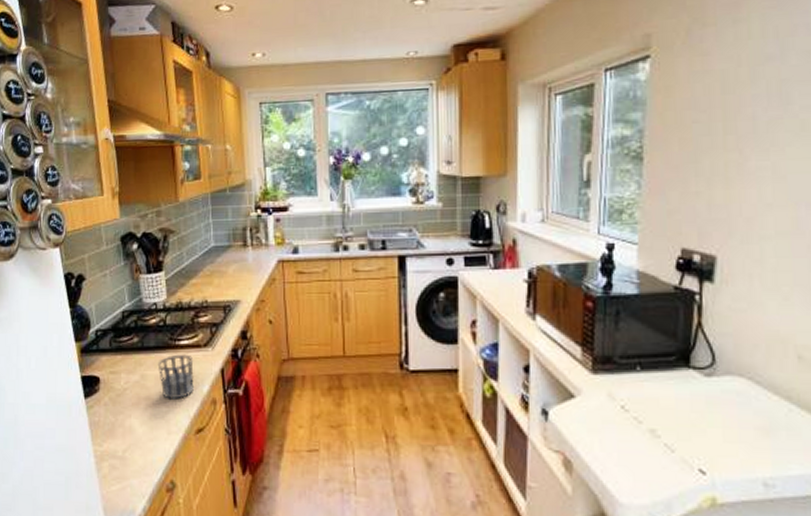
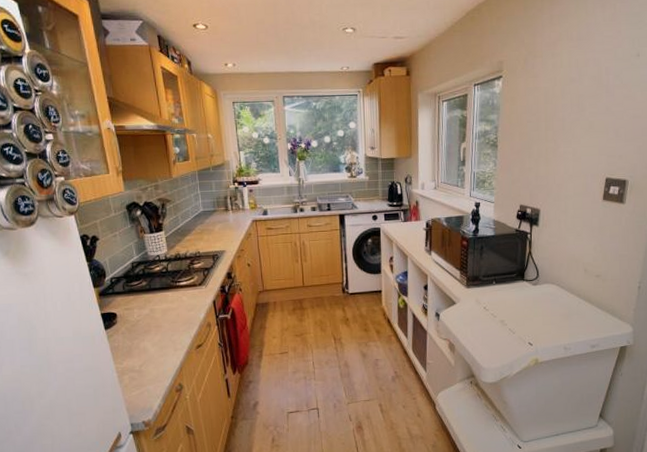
cup: present [157,354,194,400] -> none [163,292,193,326]

